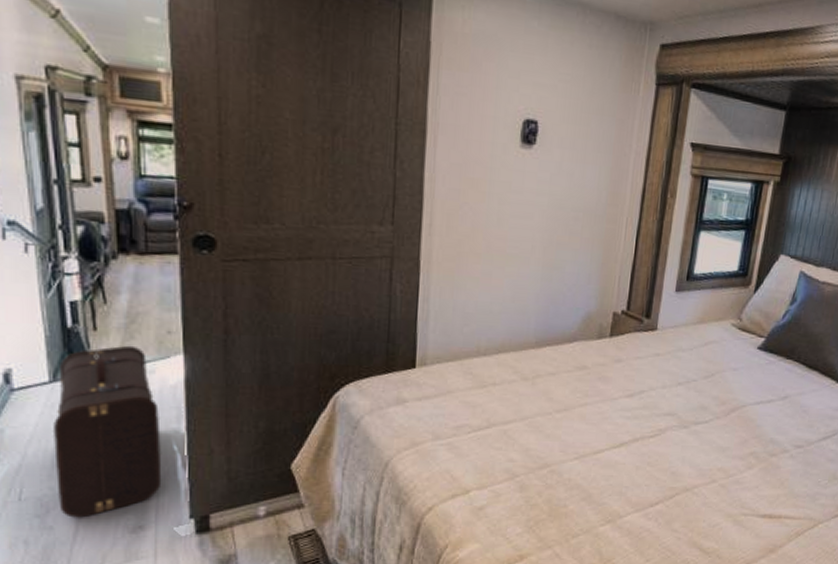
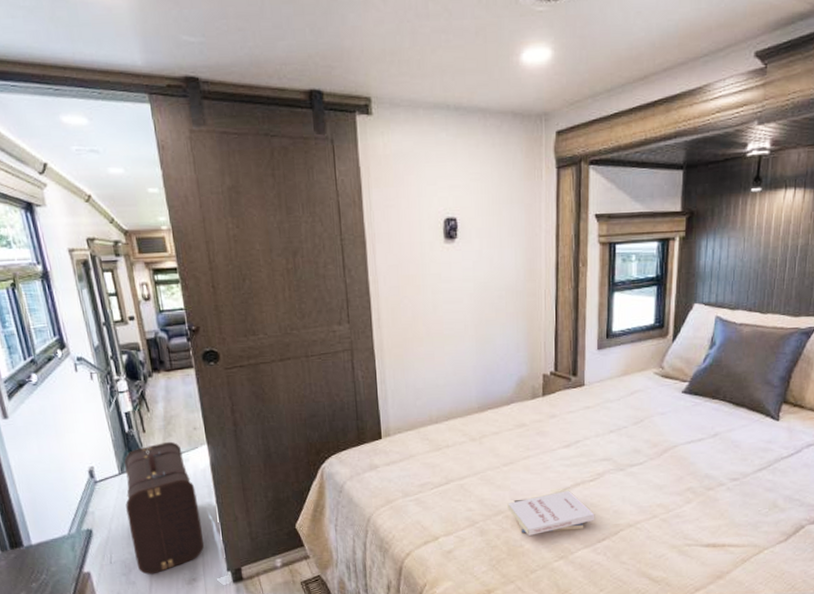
books: none [555,445,651,495] -> present [507,490,595,536]

